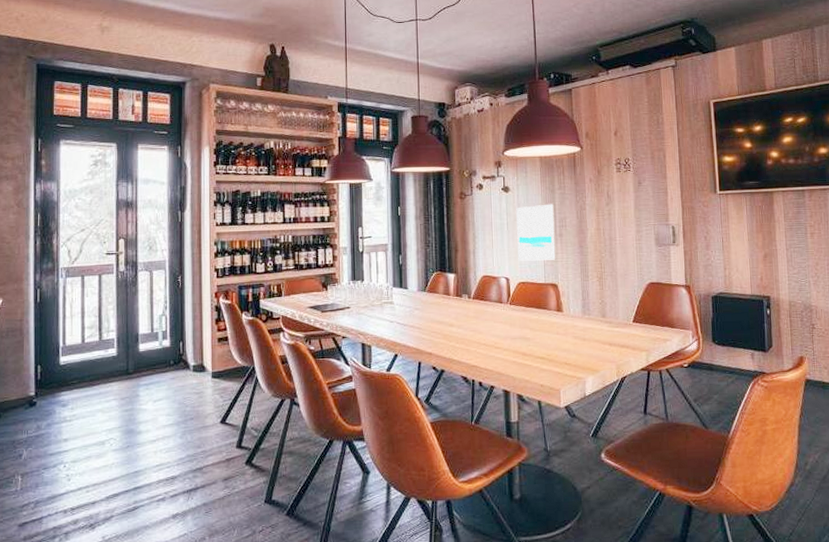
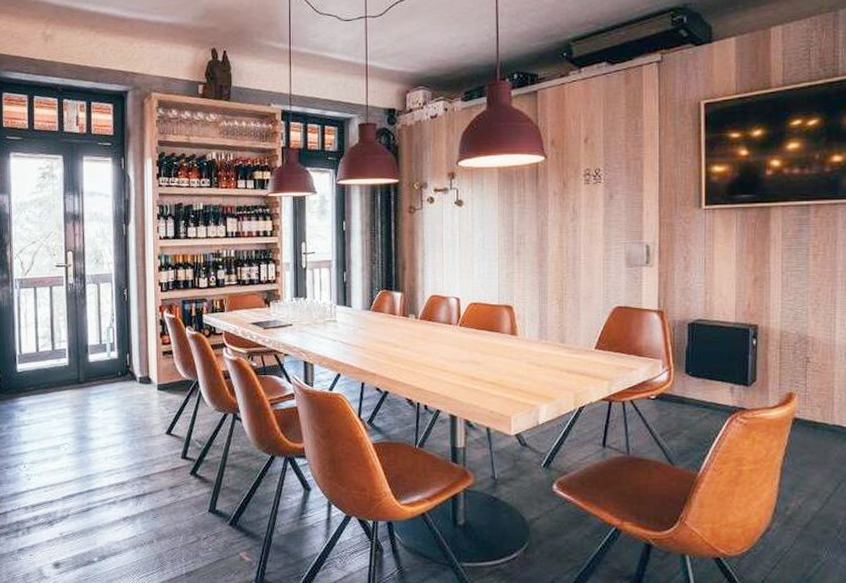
wall art: present [516,204,557,261] -> none [470,219,513,281]

